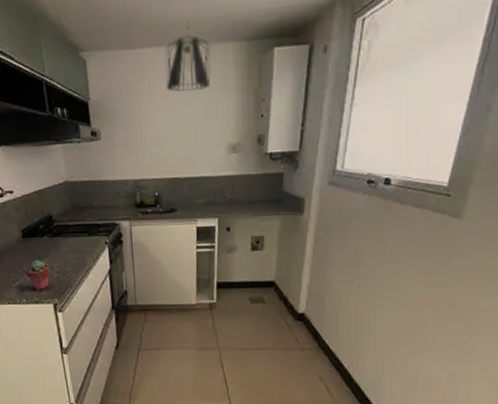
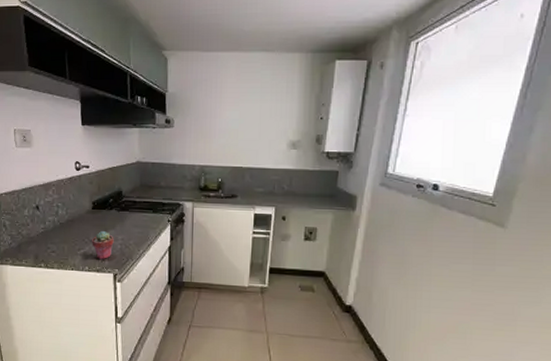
pendant light: present [165,22,211,92] -> none [236,33,279,91]

